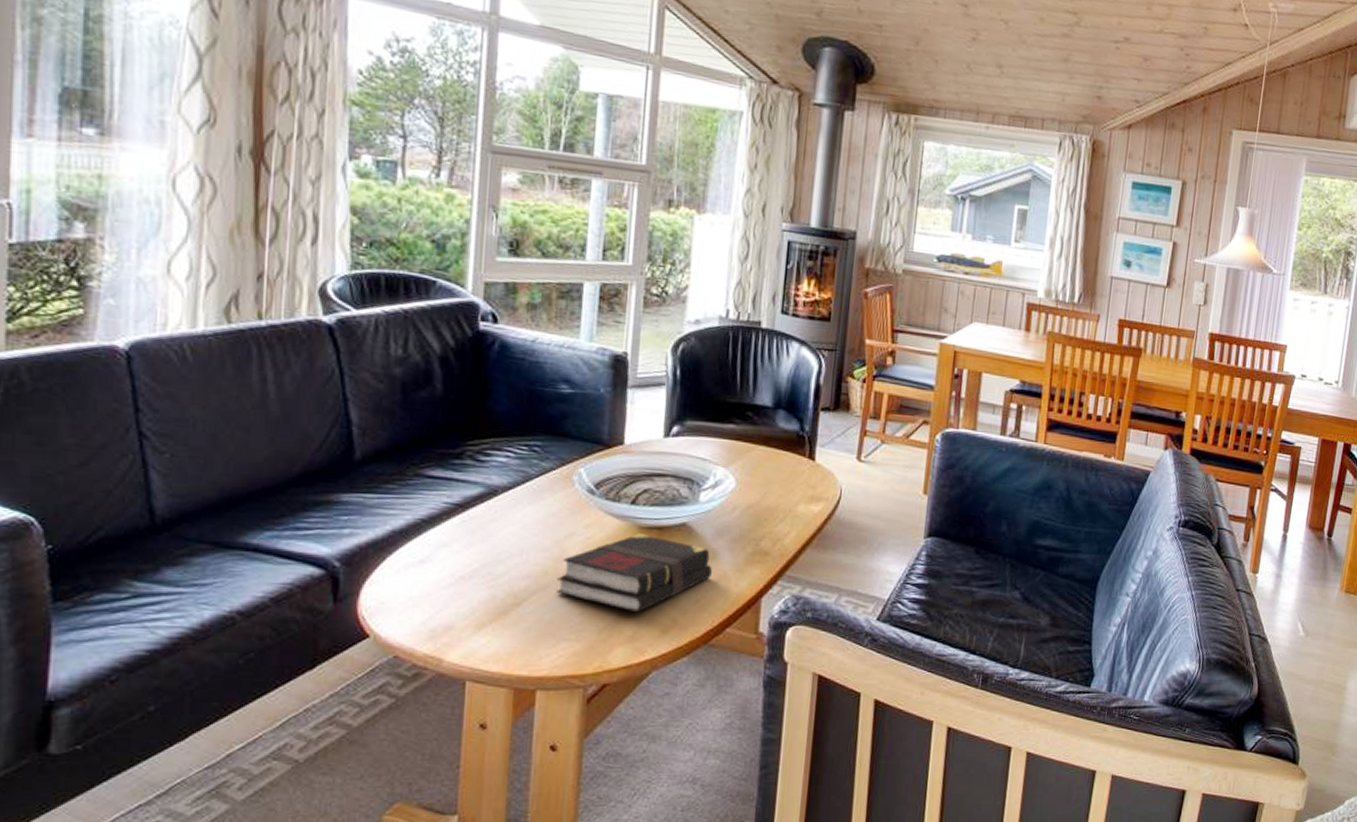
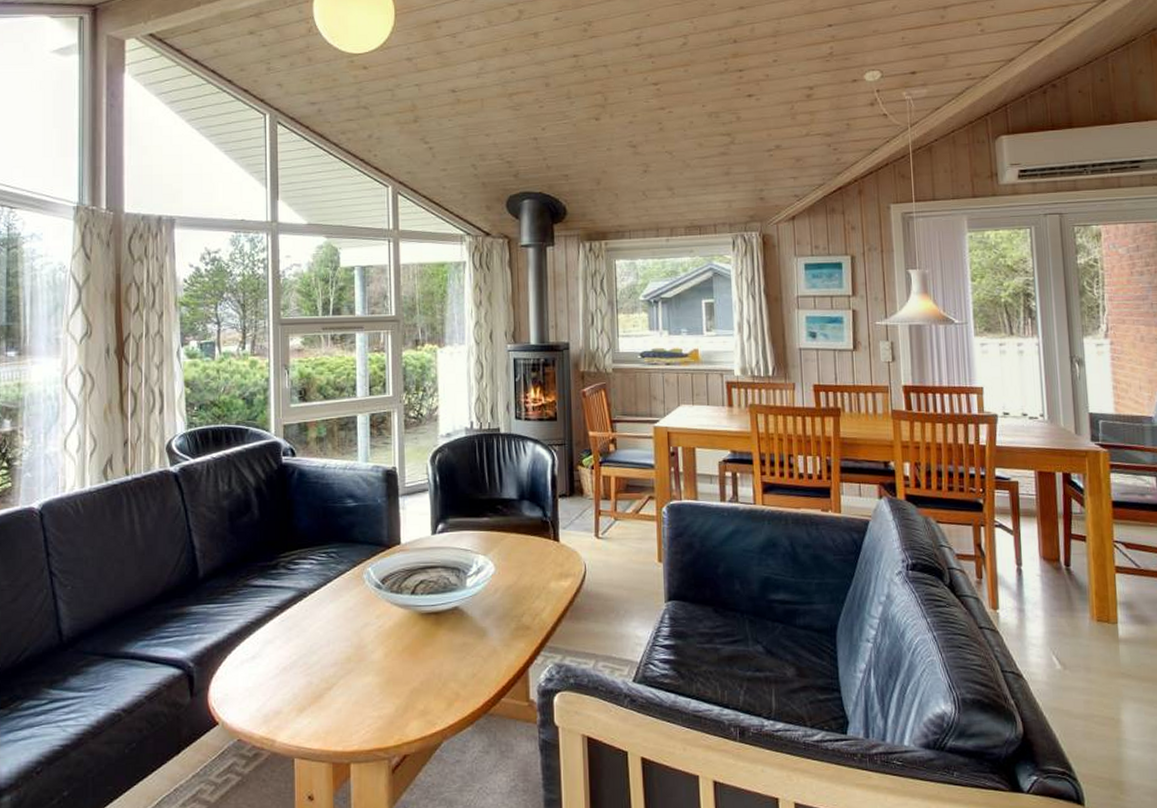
book: present [556,534,712,613] -> none [359,619,484,690]

